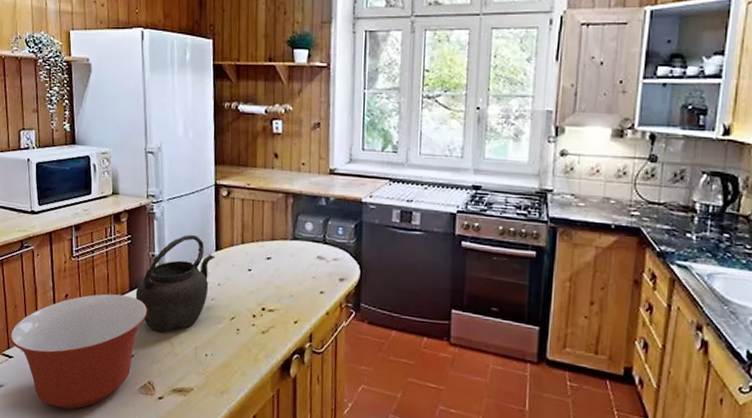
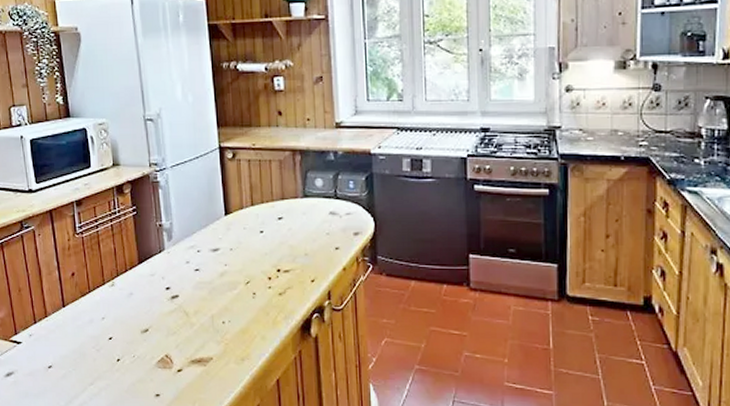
mixing bowl: present [10,293,148,409] -> none [16,268,160,391]
kettle: present [135,234,215,333] -> none [145,200,225,304]

